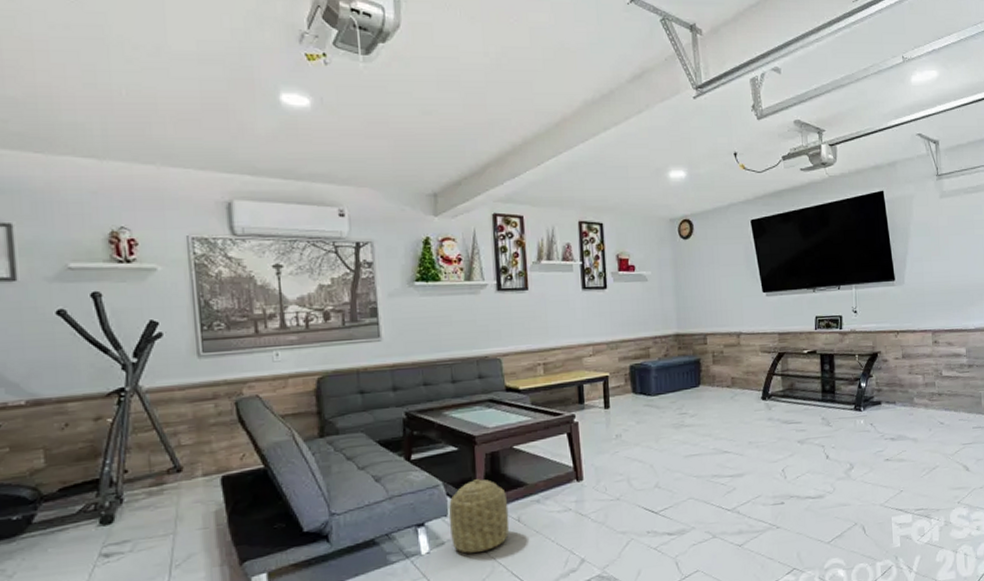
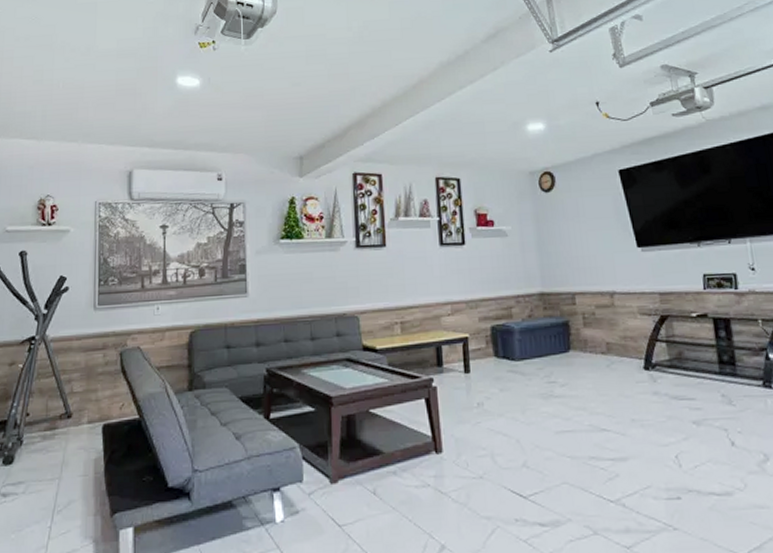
basket: present [449,479,510,553] -> none [304,443,365,526]

